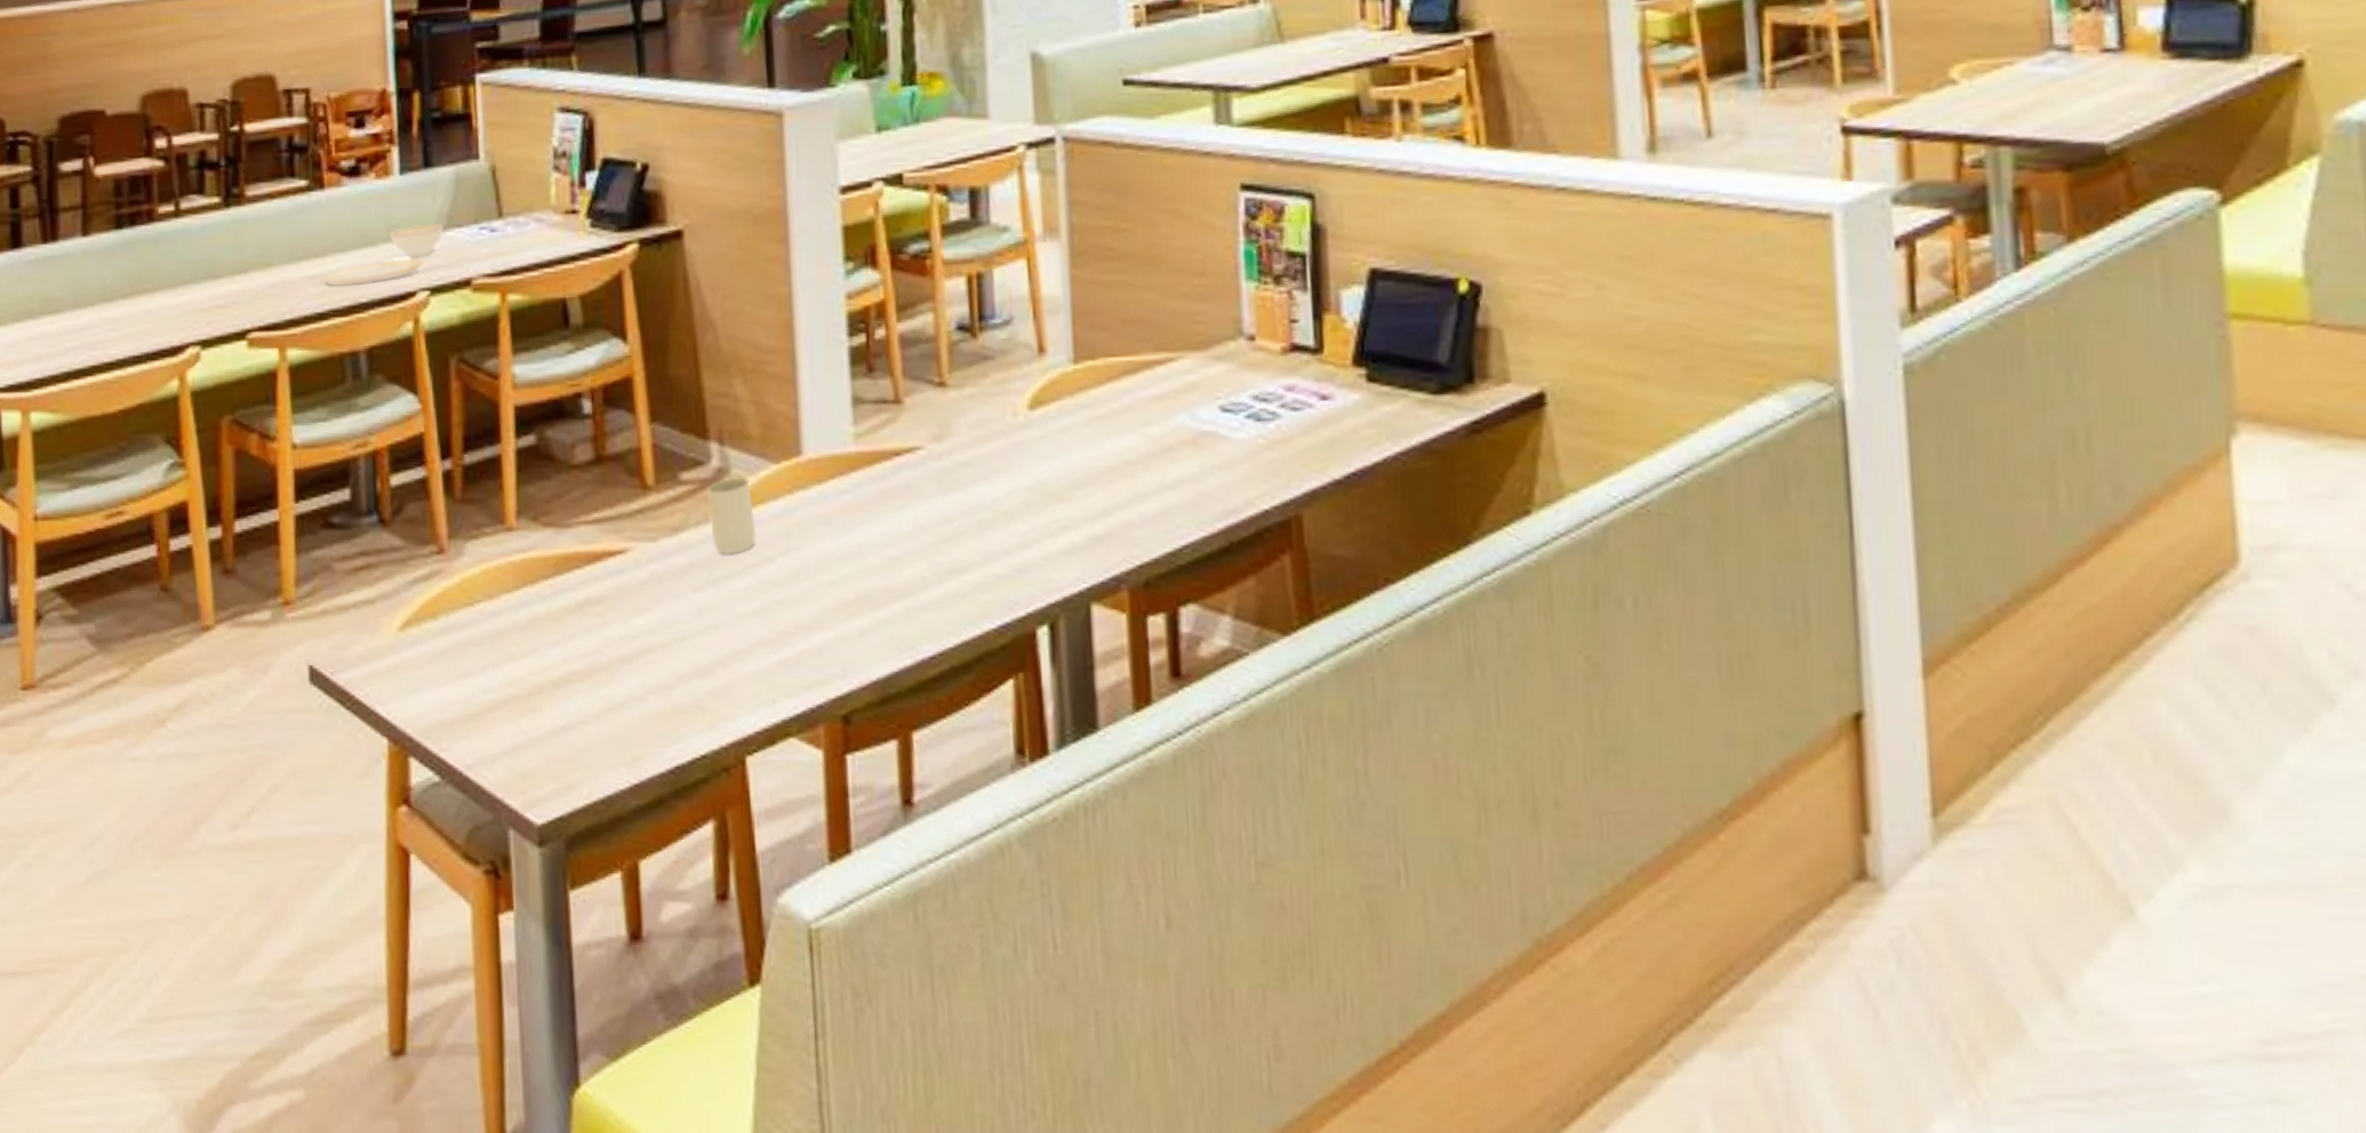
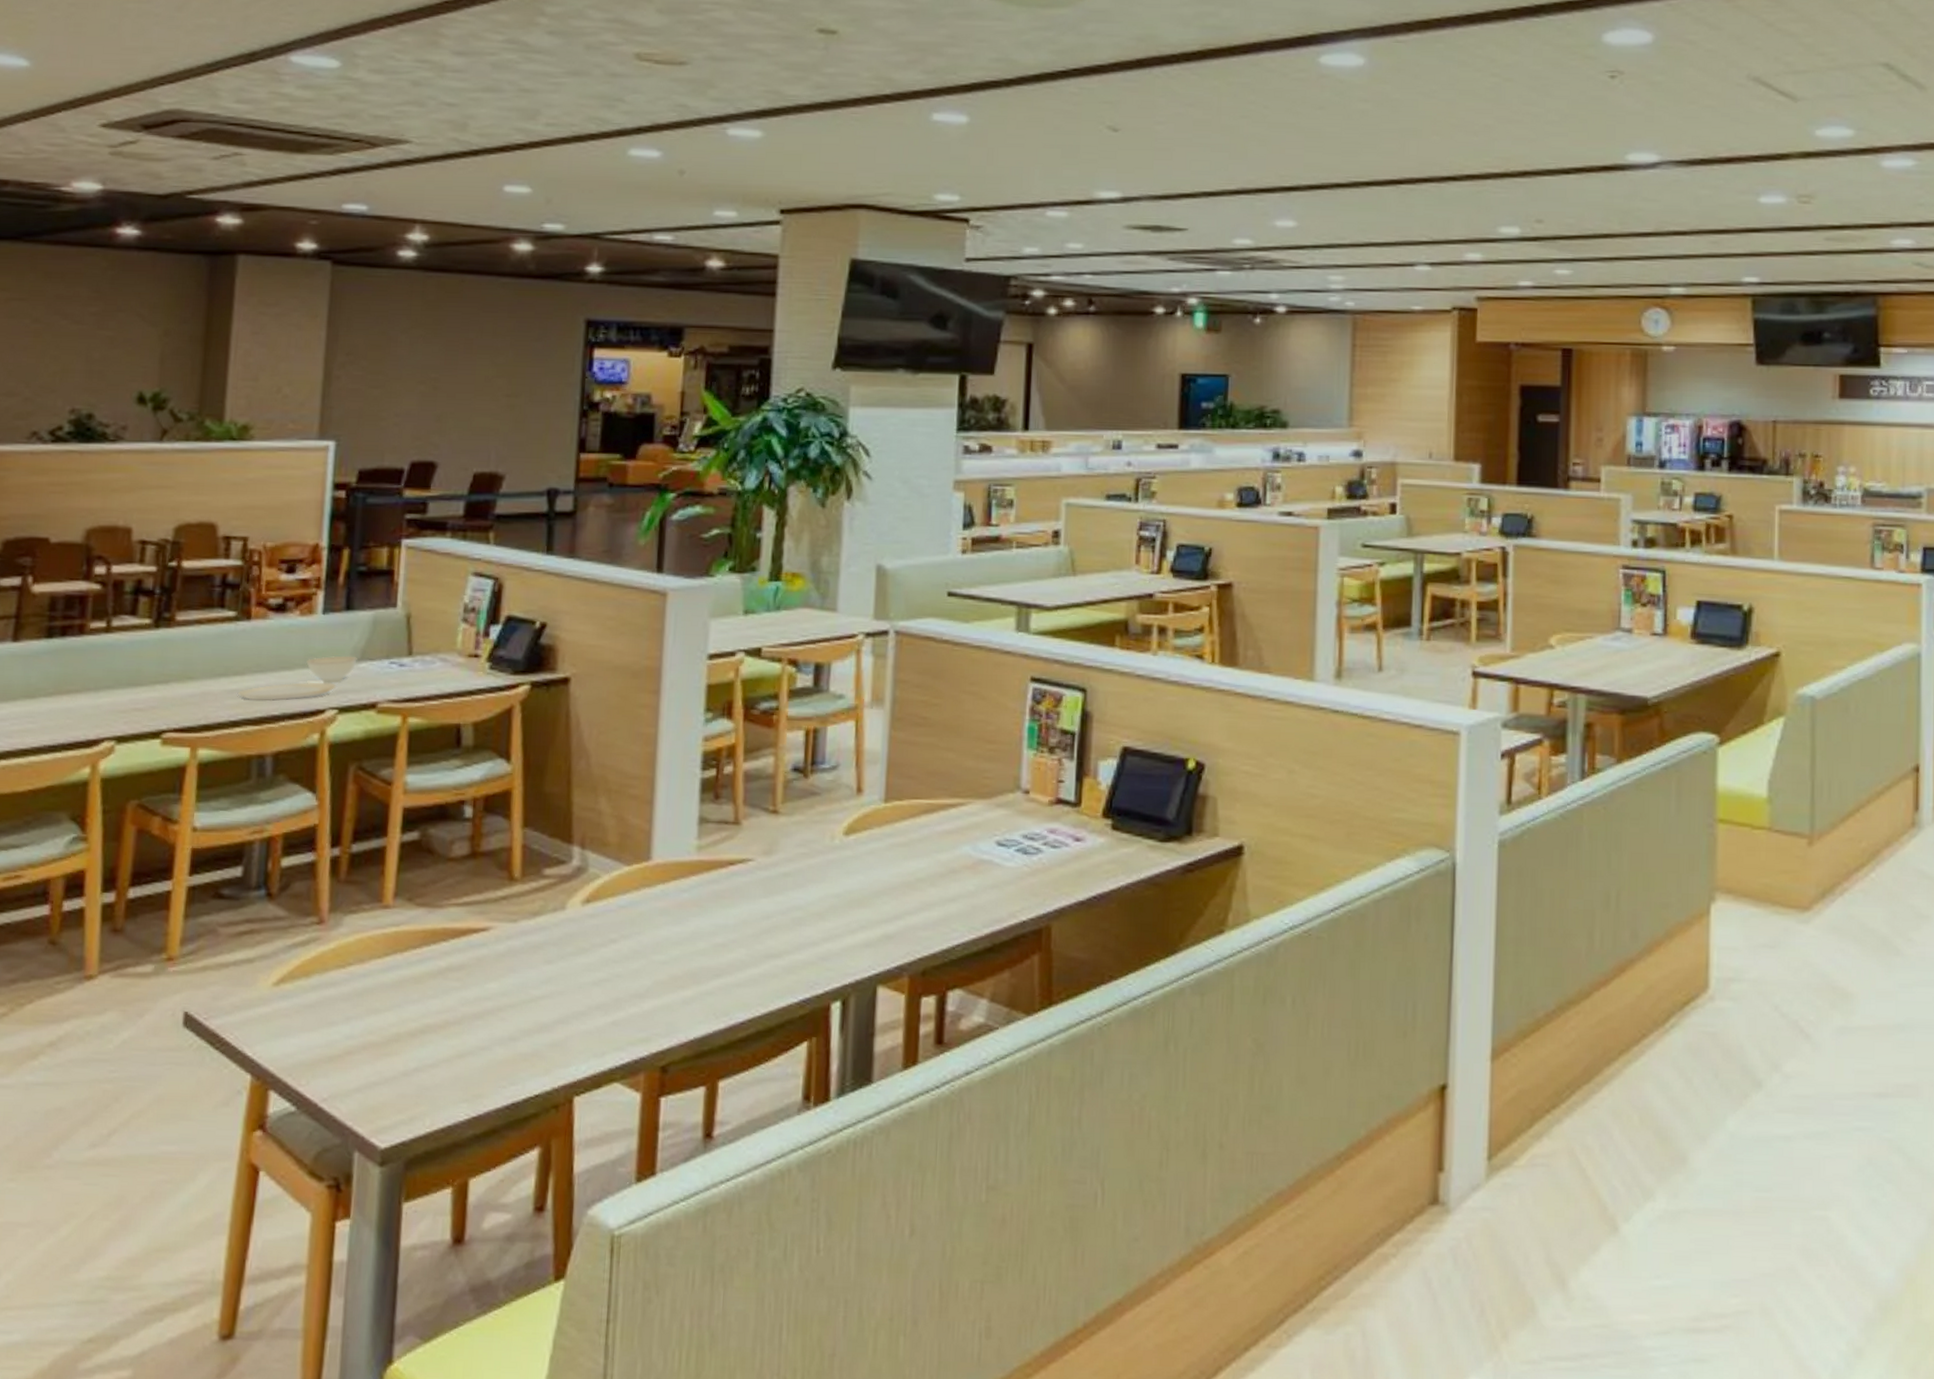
cup: present [706,477,756,555] -> none [565,875,605,936]

